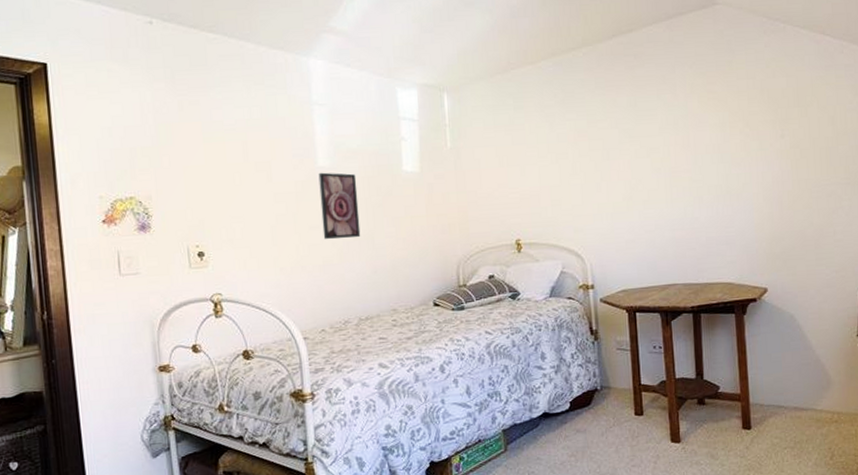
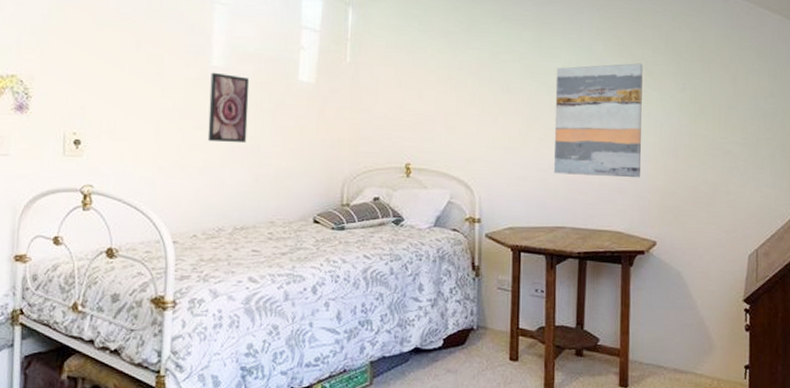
wall art: none [654,115,747,234] -> present [554,63,643,178]

